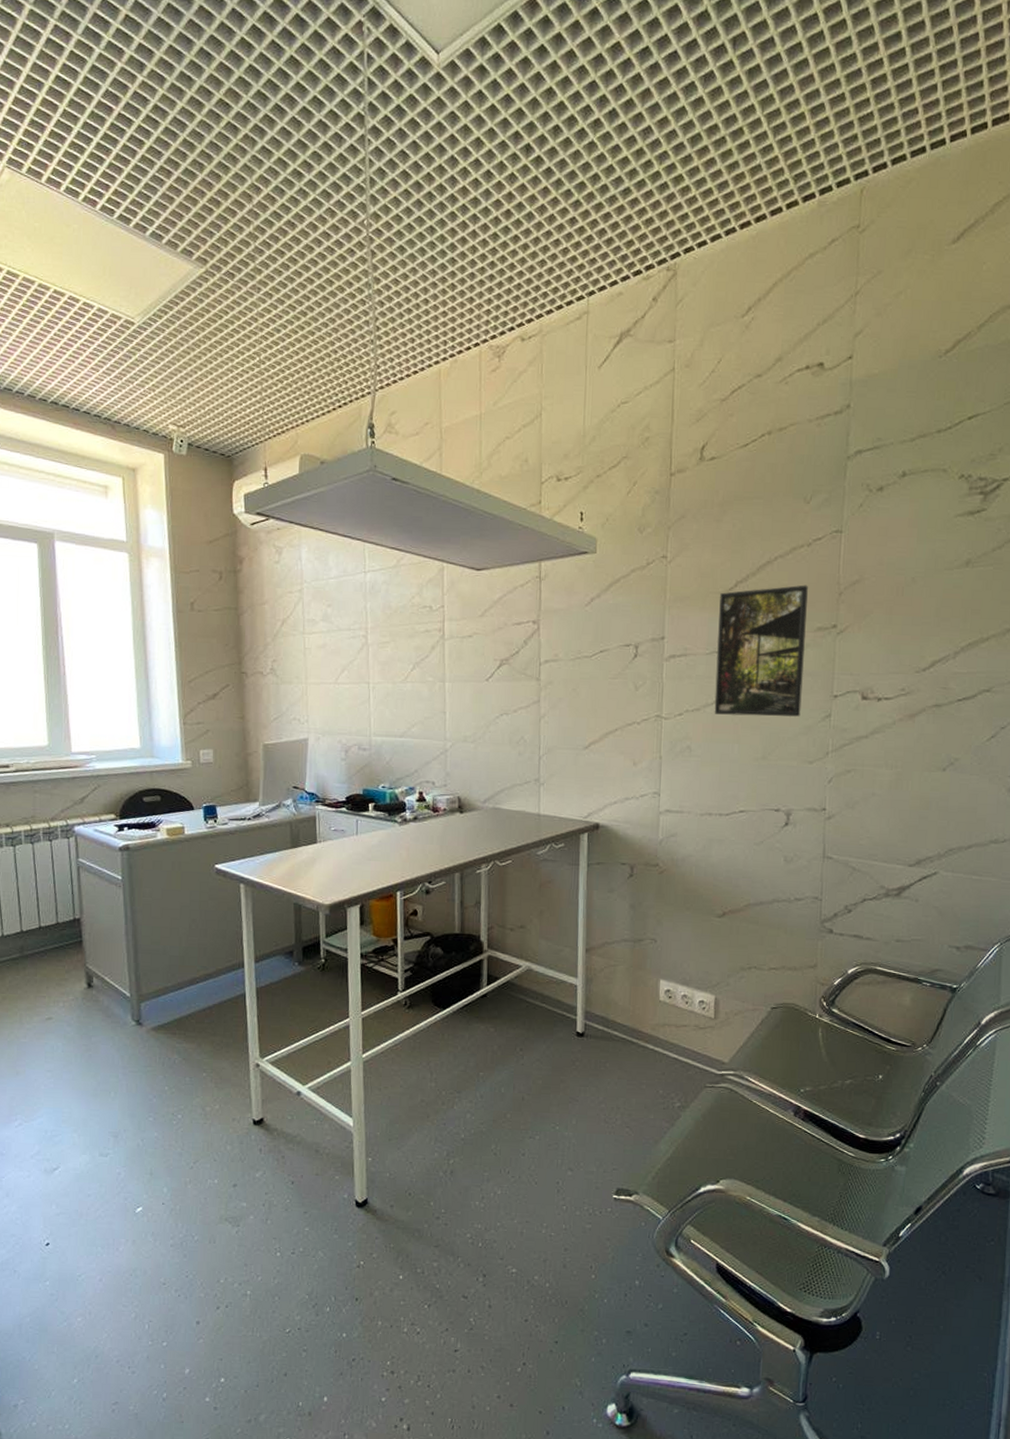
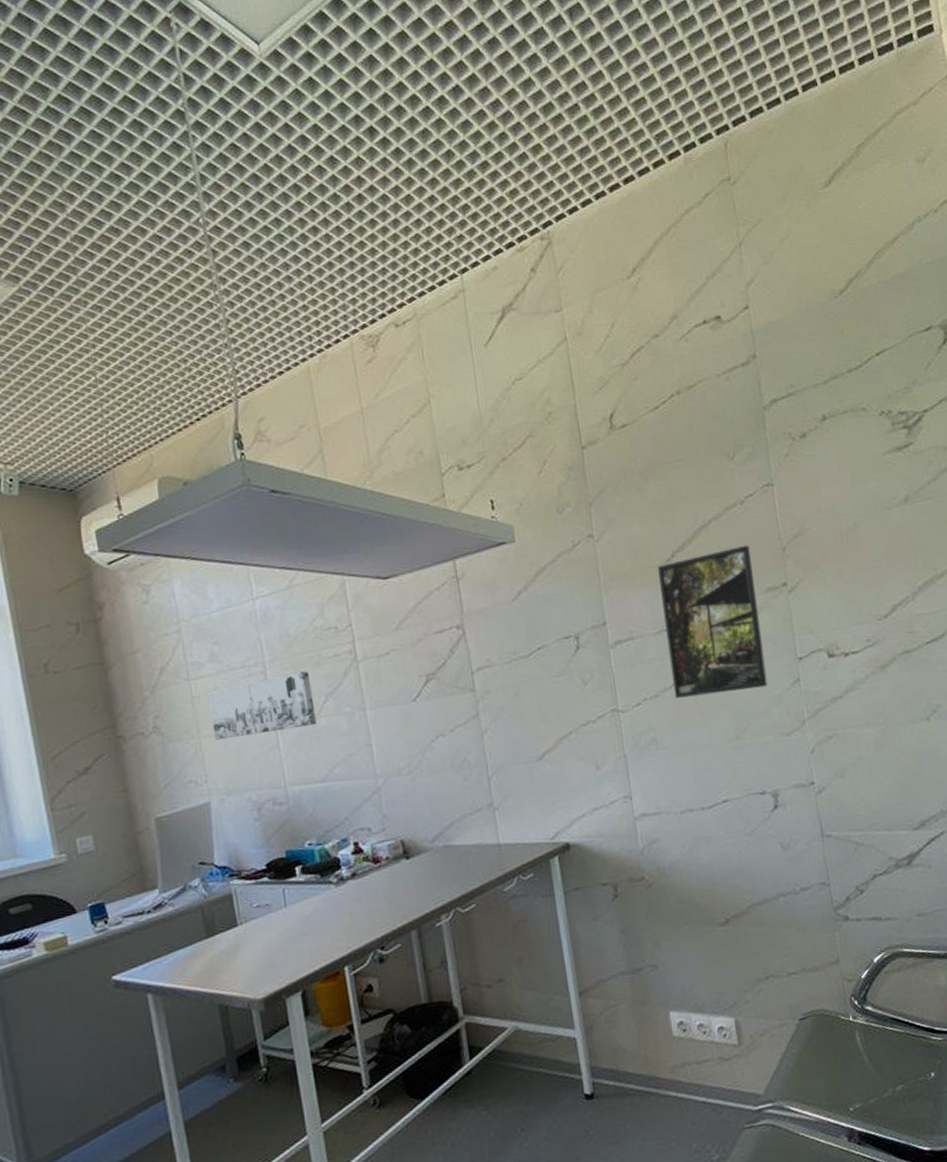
wall art: none [317,640,403,689] -> present [208,671,316,740]

